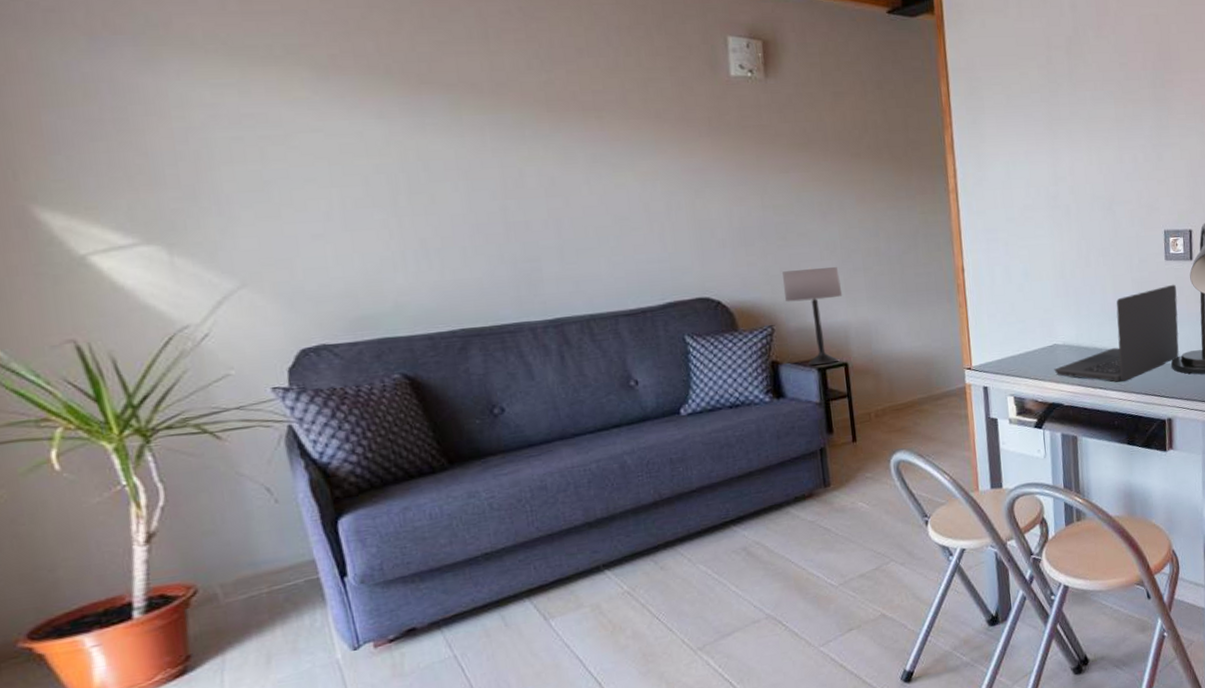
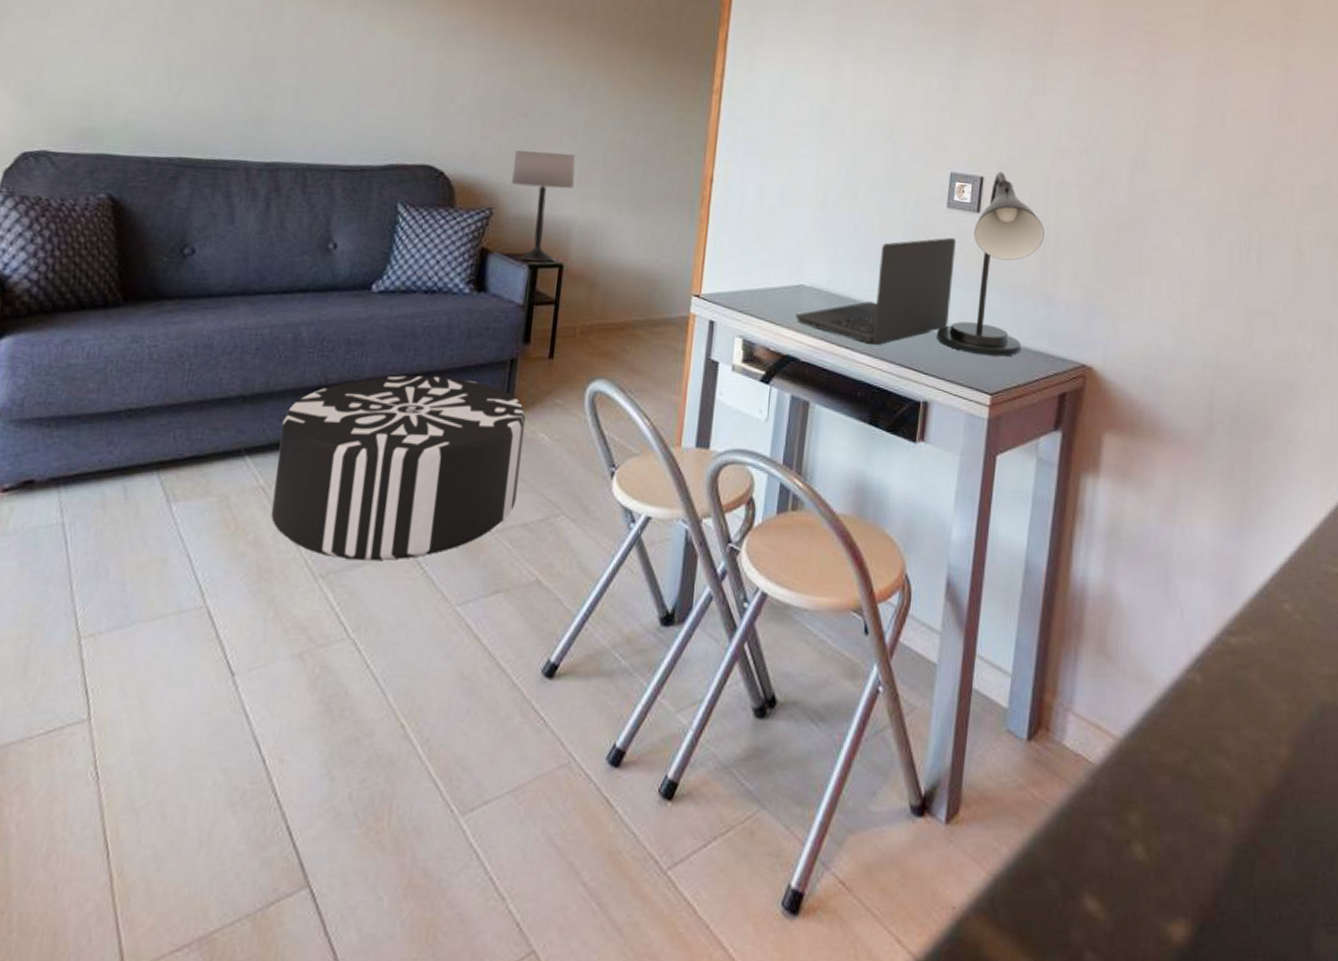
pouf: none [630,472,851,633] -> present [271,375,526,561]

